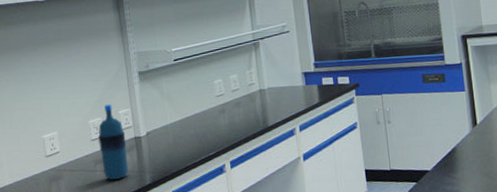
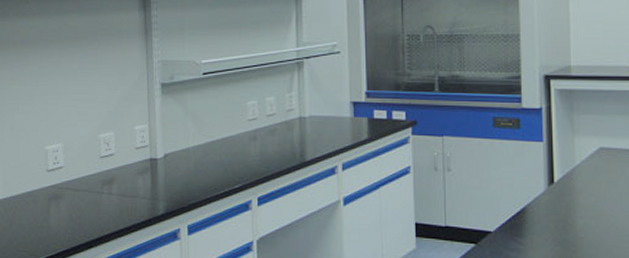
water bottle: present [98,104,128,180] -> none [107,118,140,205]

